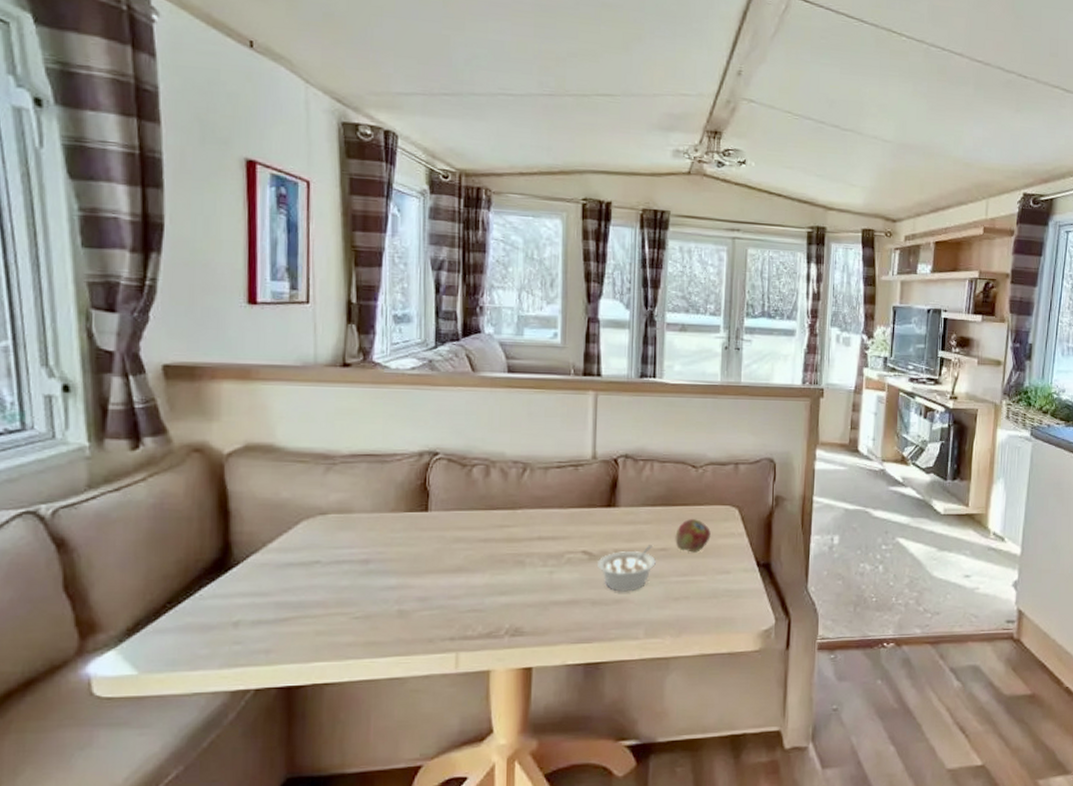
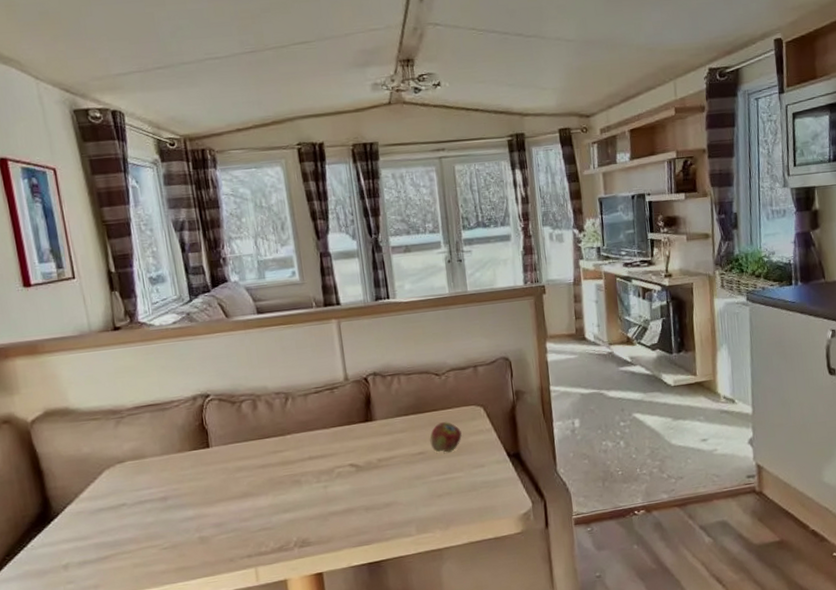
legume: present [598,545,657,592] -> none [365,450,417,496]

